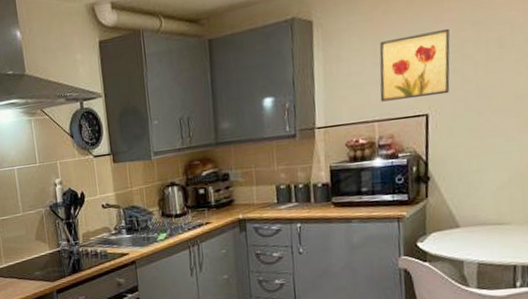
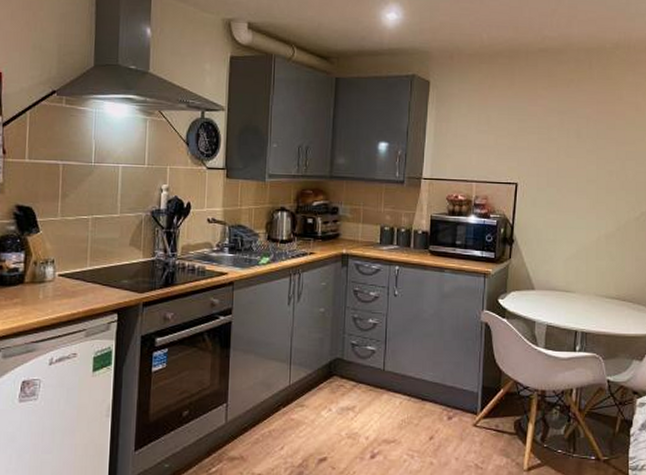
wall art: present [379,28,450,102] -> none [480,111,540,168]

